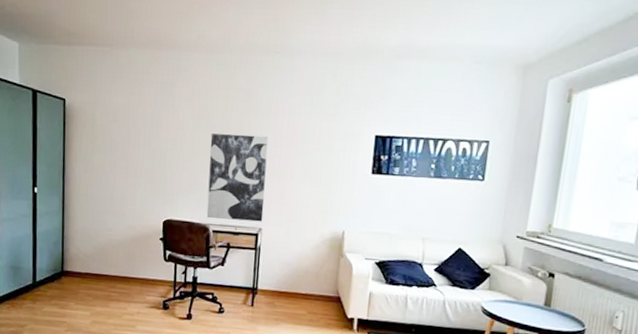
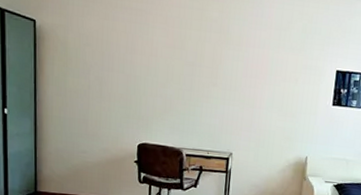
wall art: present [206,133,269,222] -> none [180,62,239,147]

